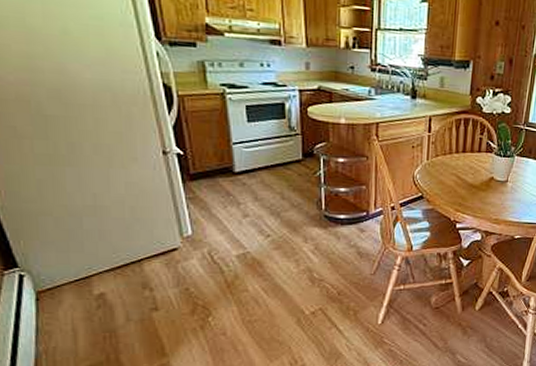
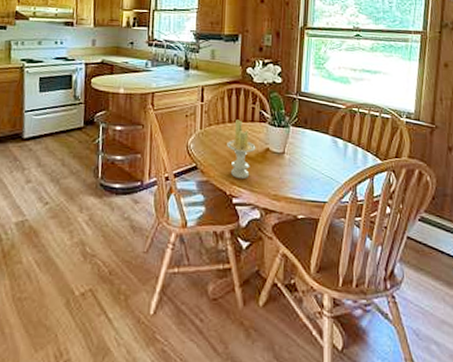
candle: none [453,150,481,205] -> present [227,119,256,178]

